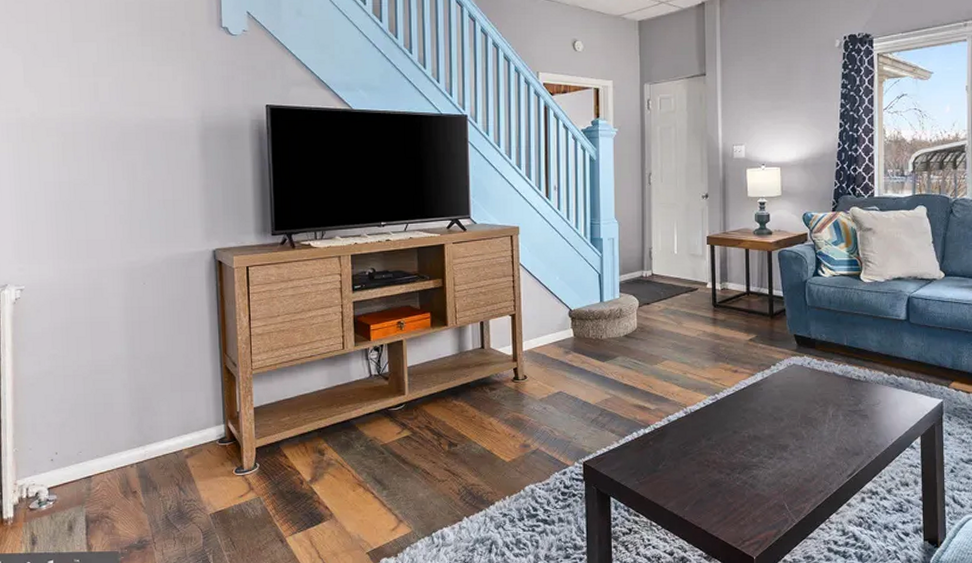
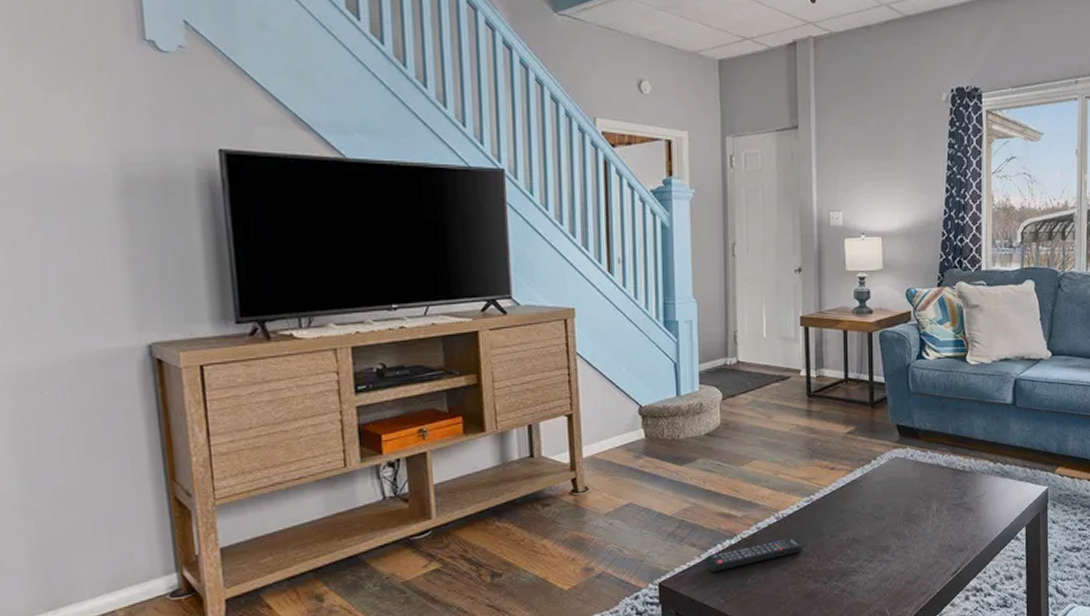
remote control: none [622,430,708,456] -> present [705,537,803,572]

